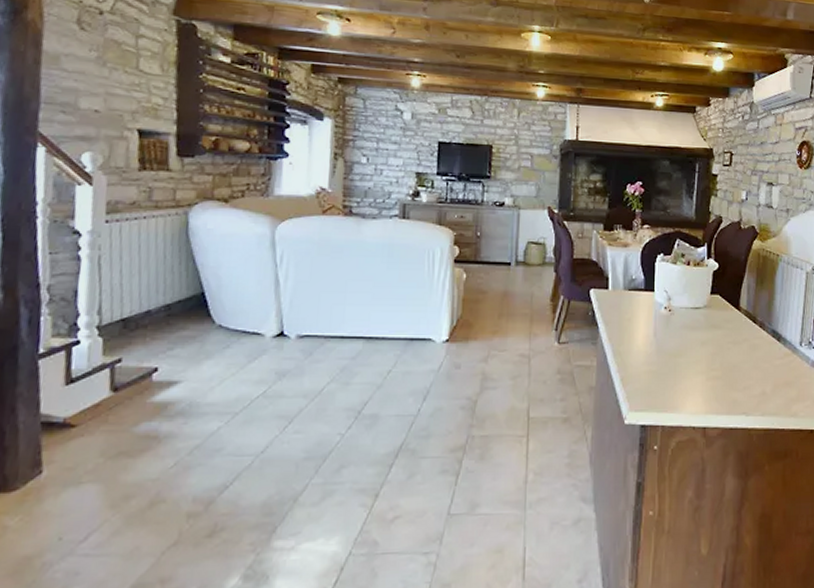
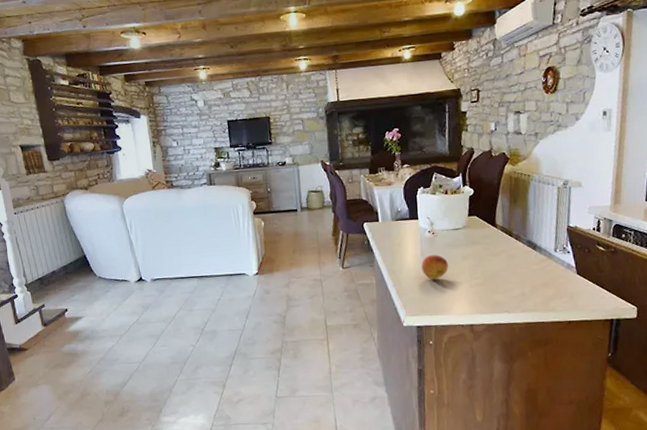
fruit: none [652,337,683,367] -> present [421,255,448,280]

